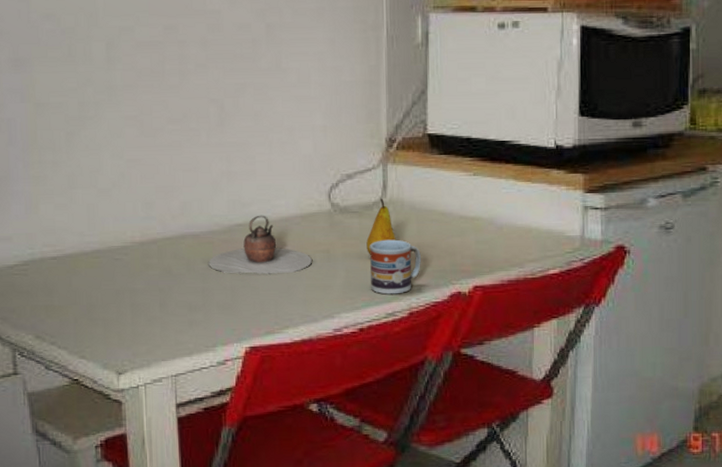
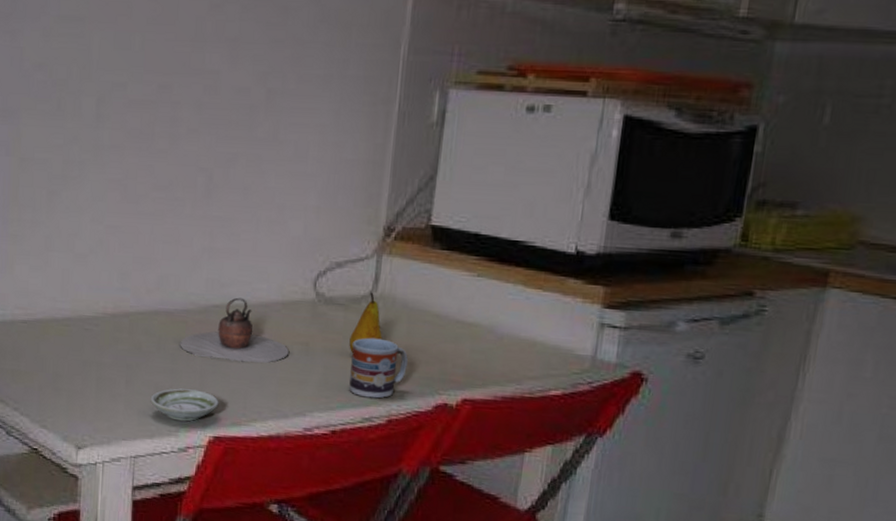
saucer: none [185,305,252,336] -> present [150,388,219,422]

